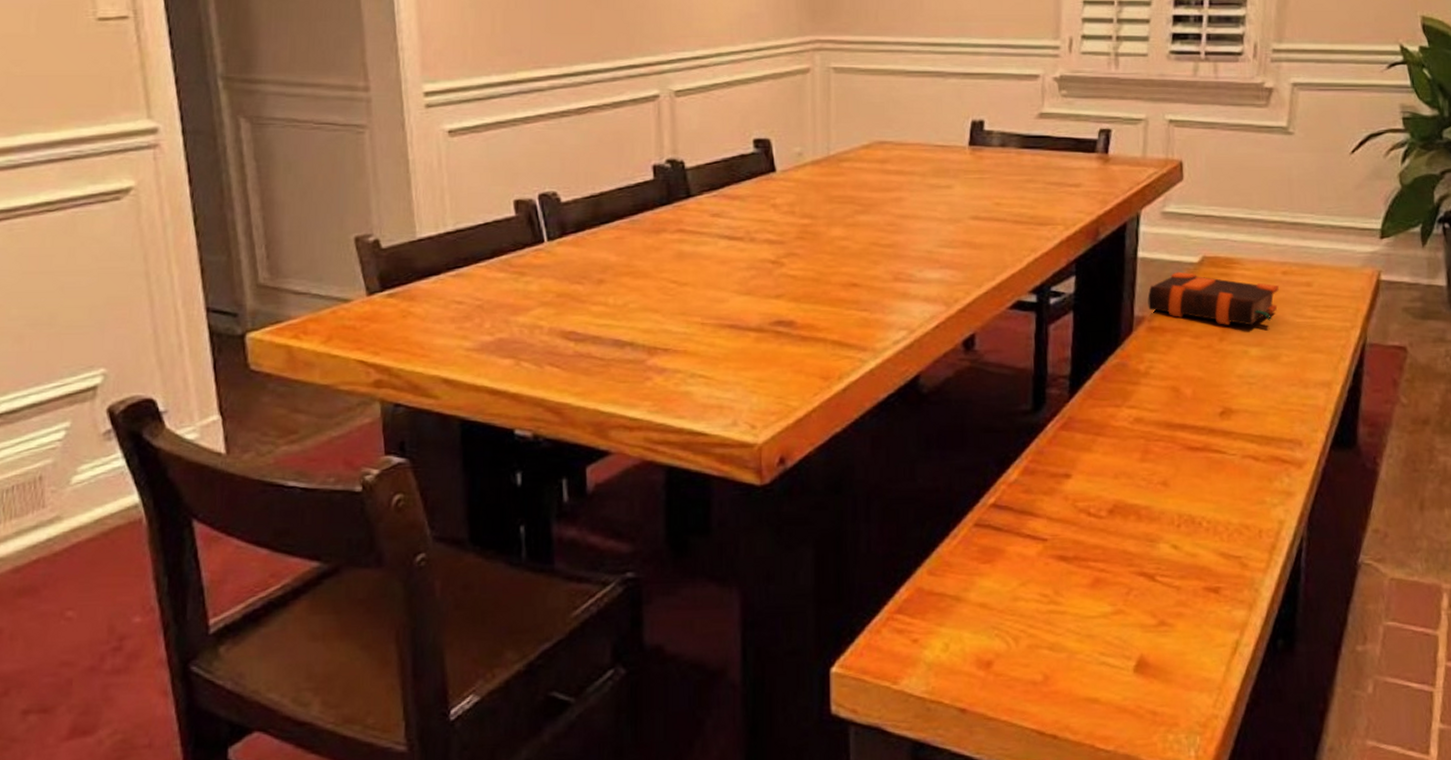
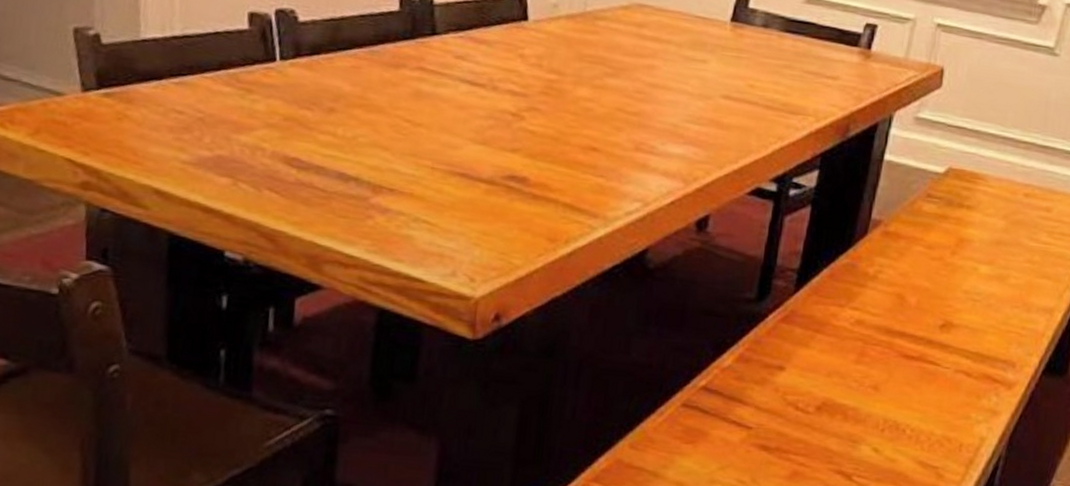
bible: present [1148,271,1279,326] -> none [886,179,1019,244]

